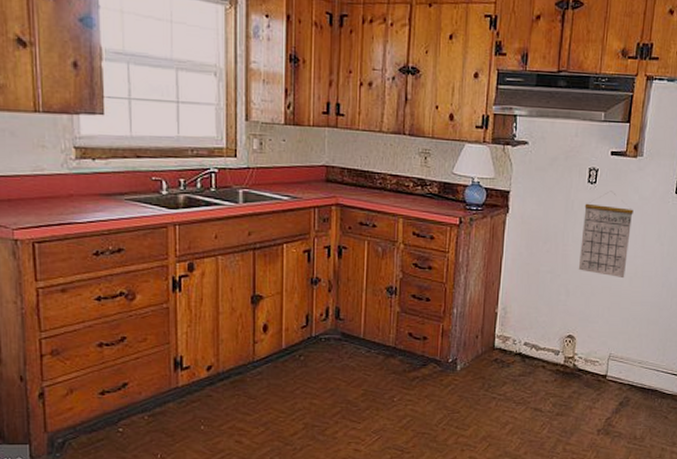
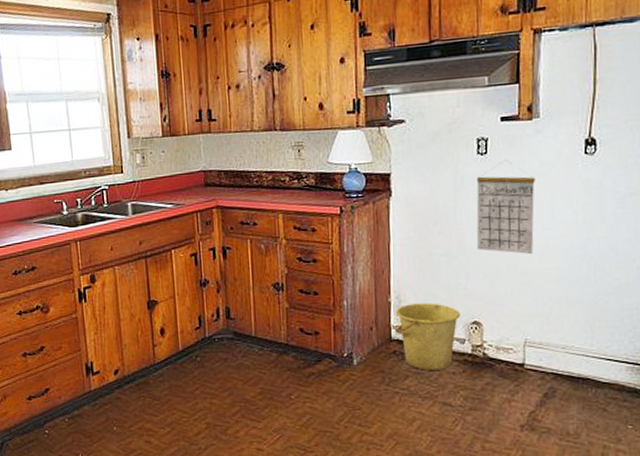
bucket: none [498,315,559,378] -> present [394,303,461,370]

